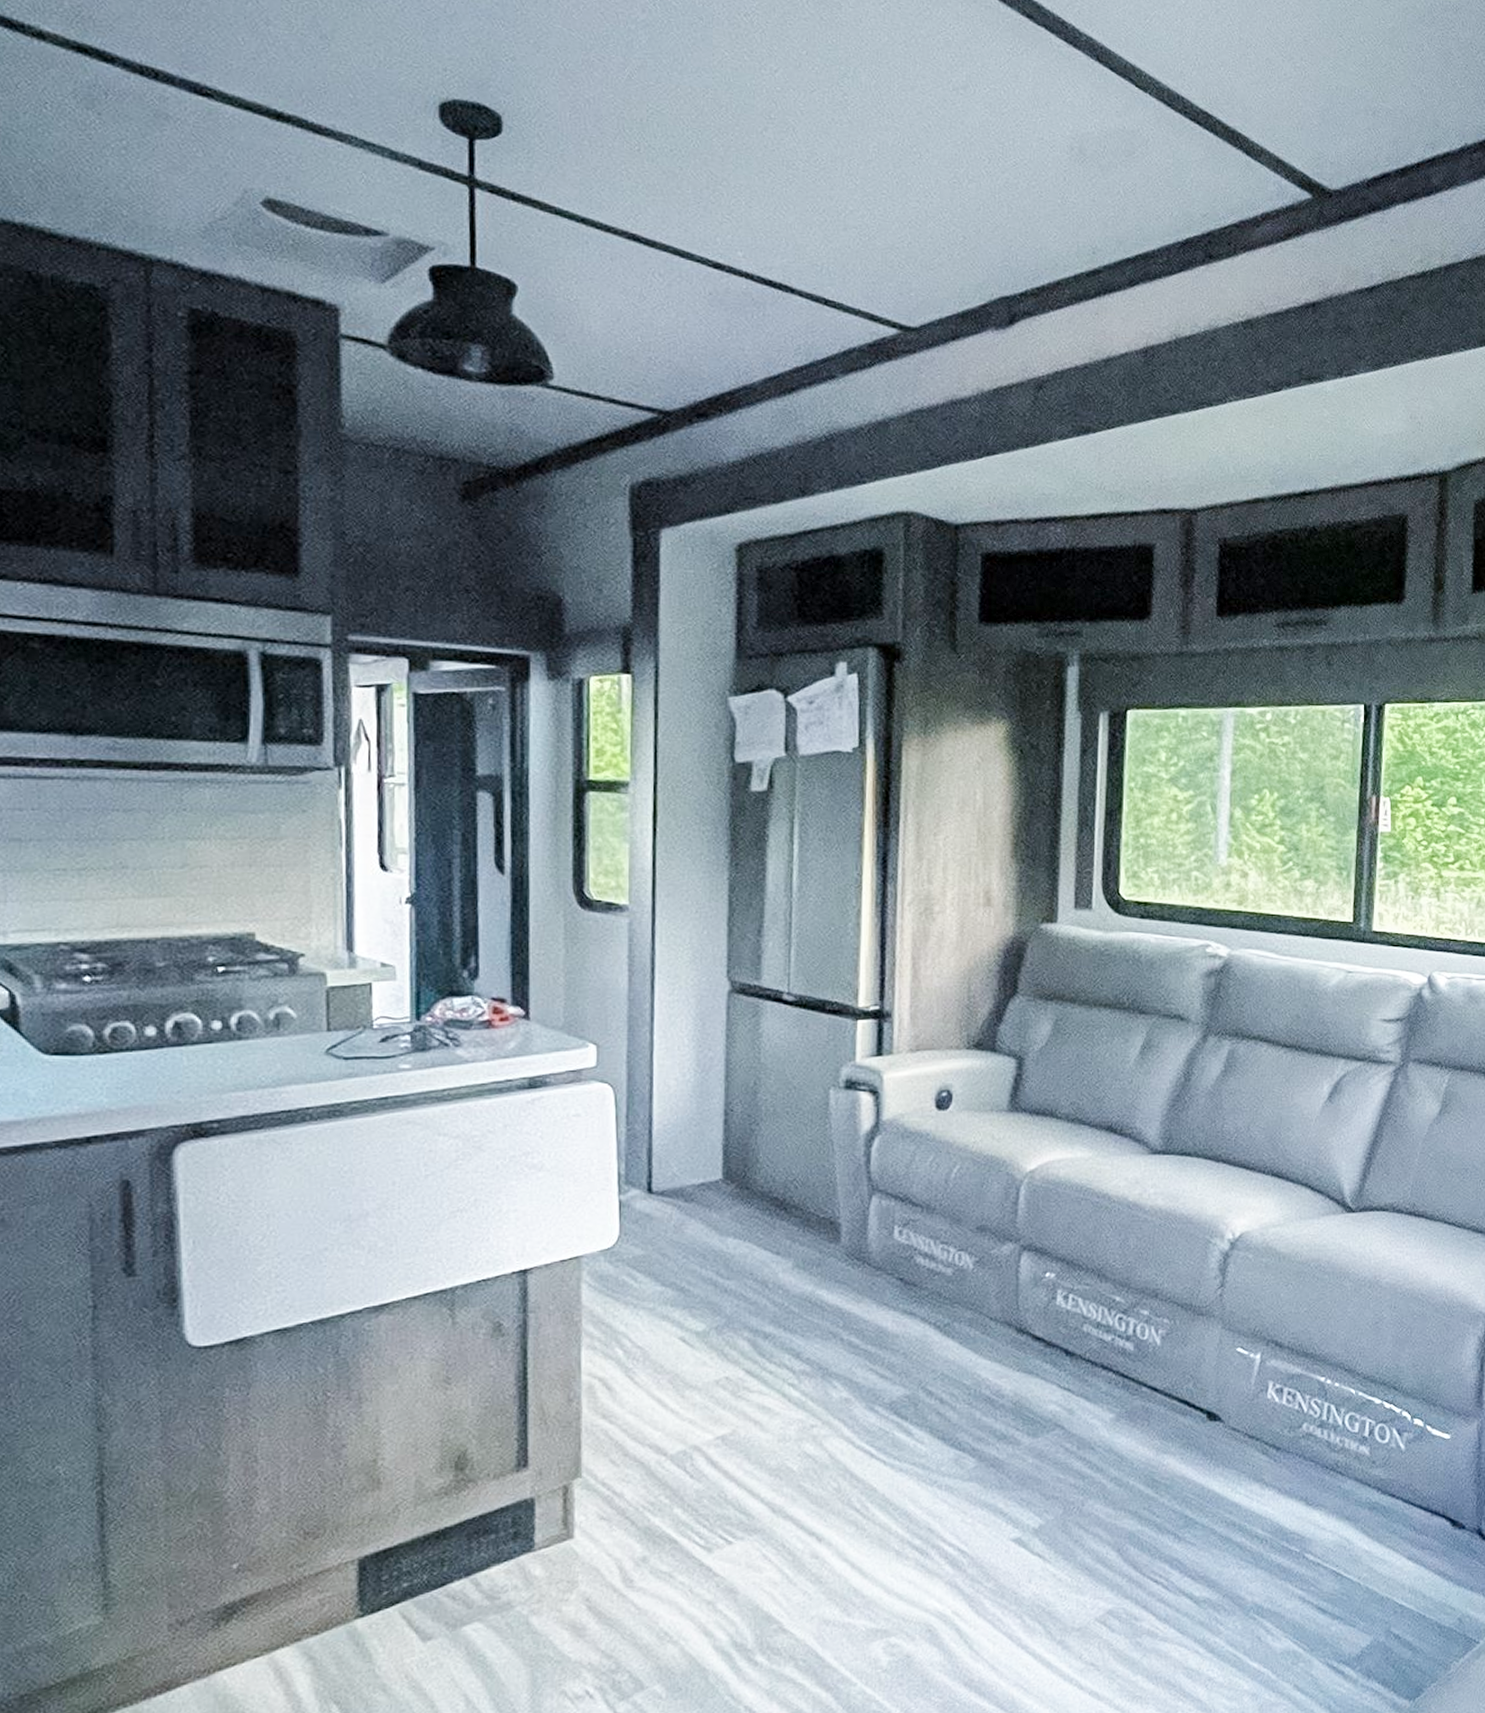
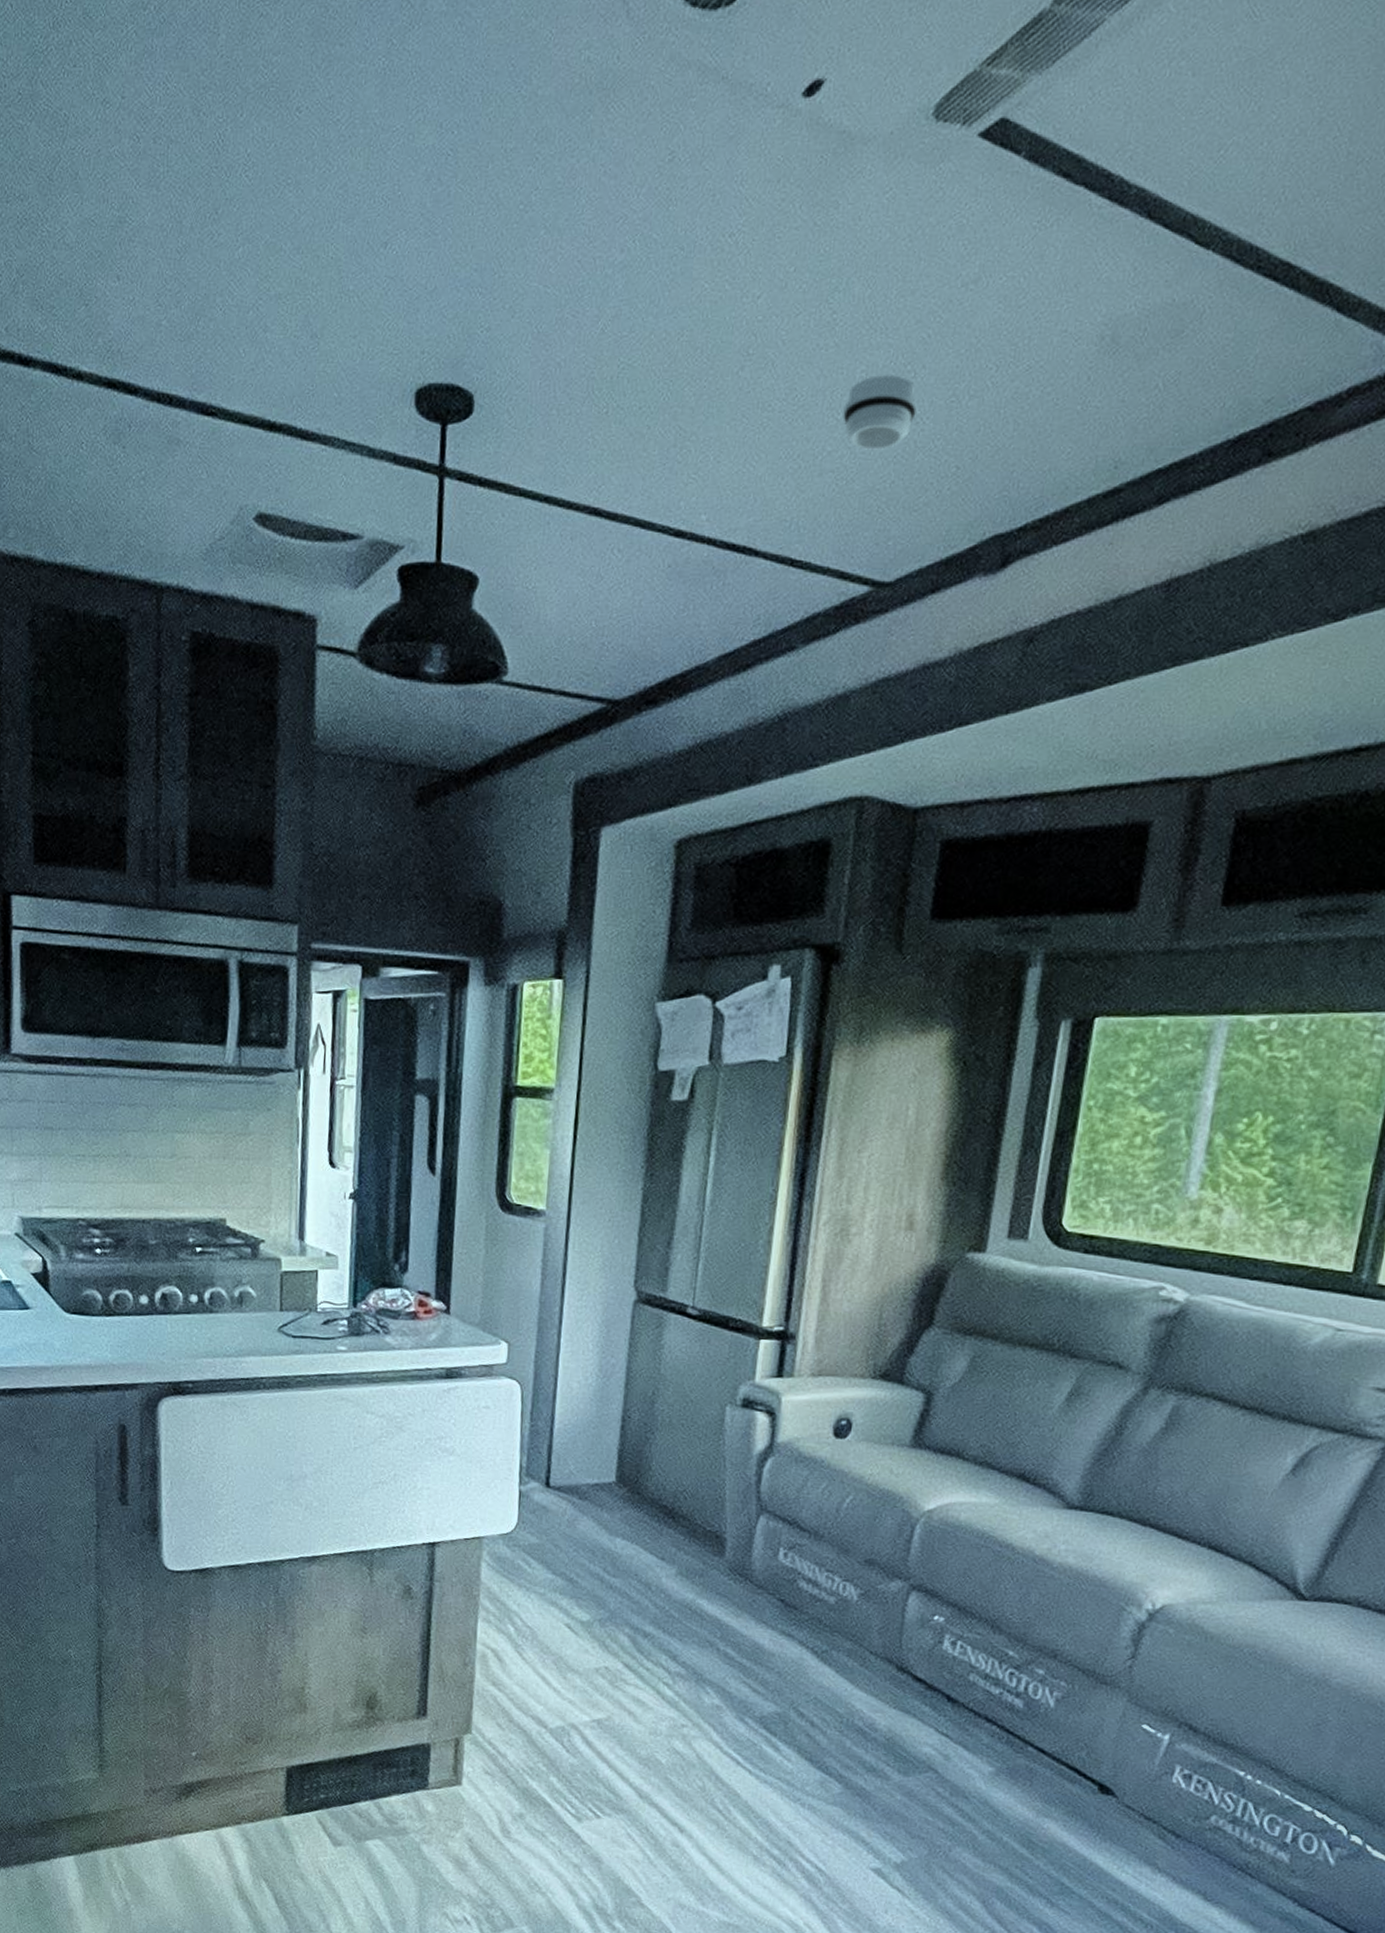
smoke detector: none [859,152,924,216] -> present [842,375,917,451]

